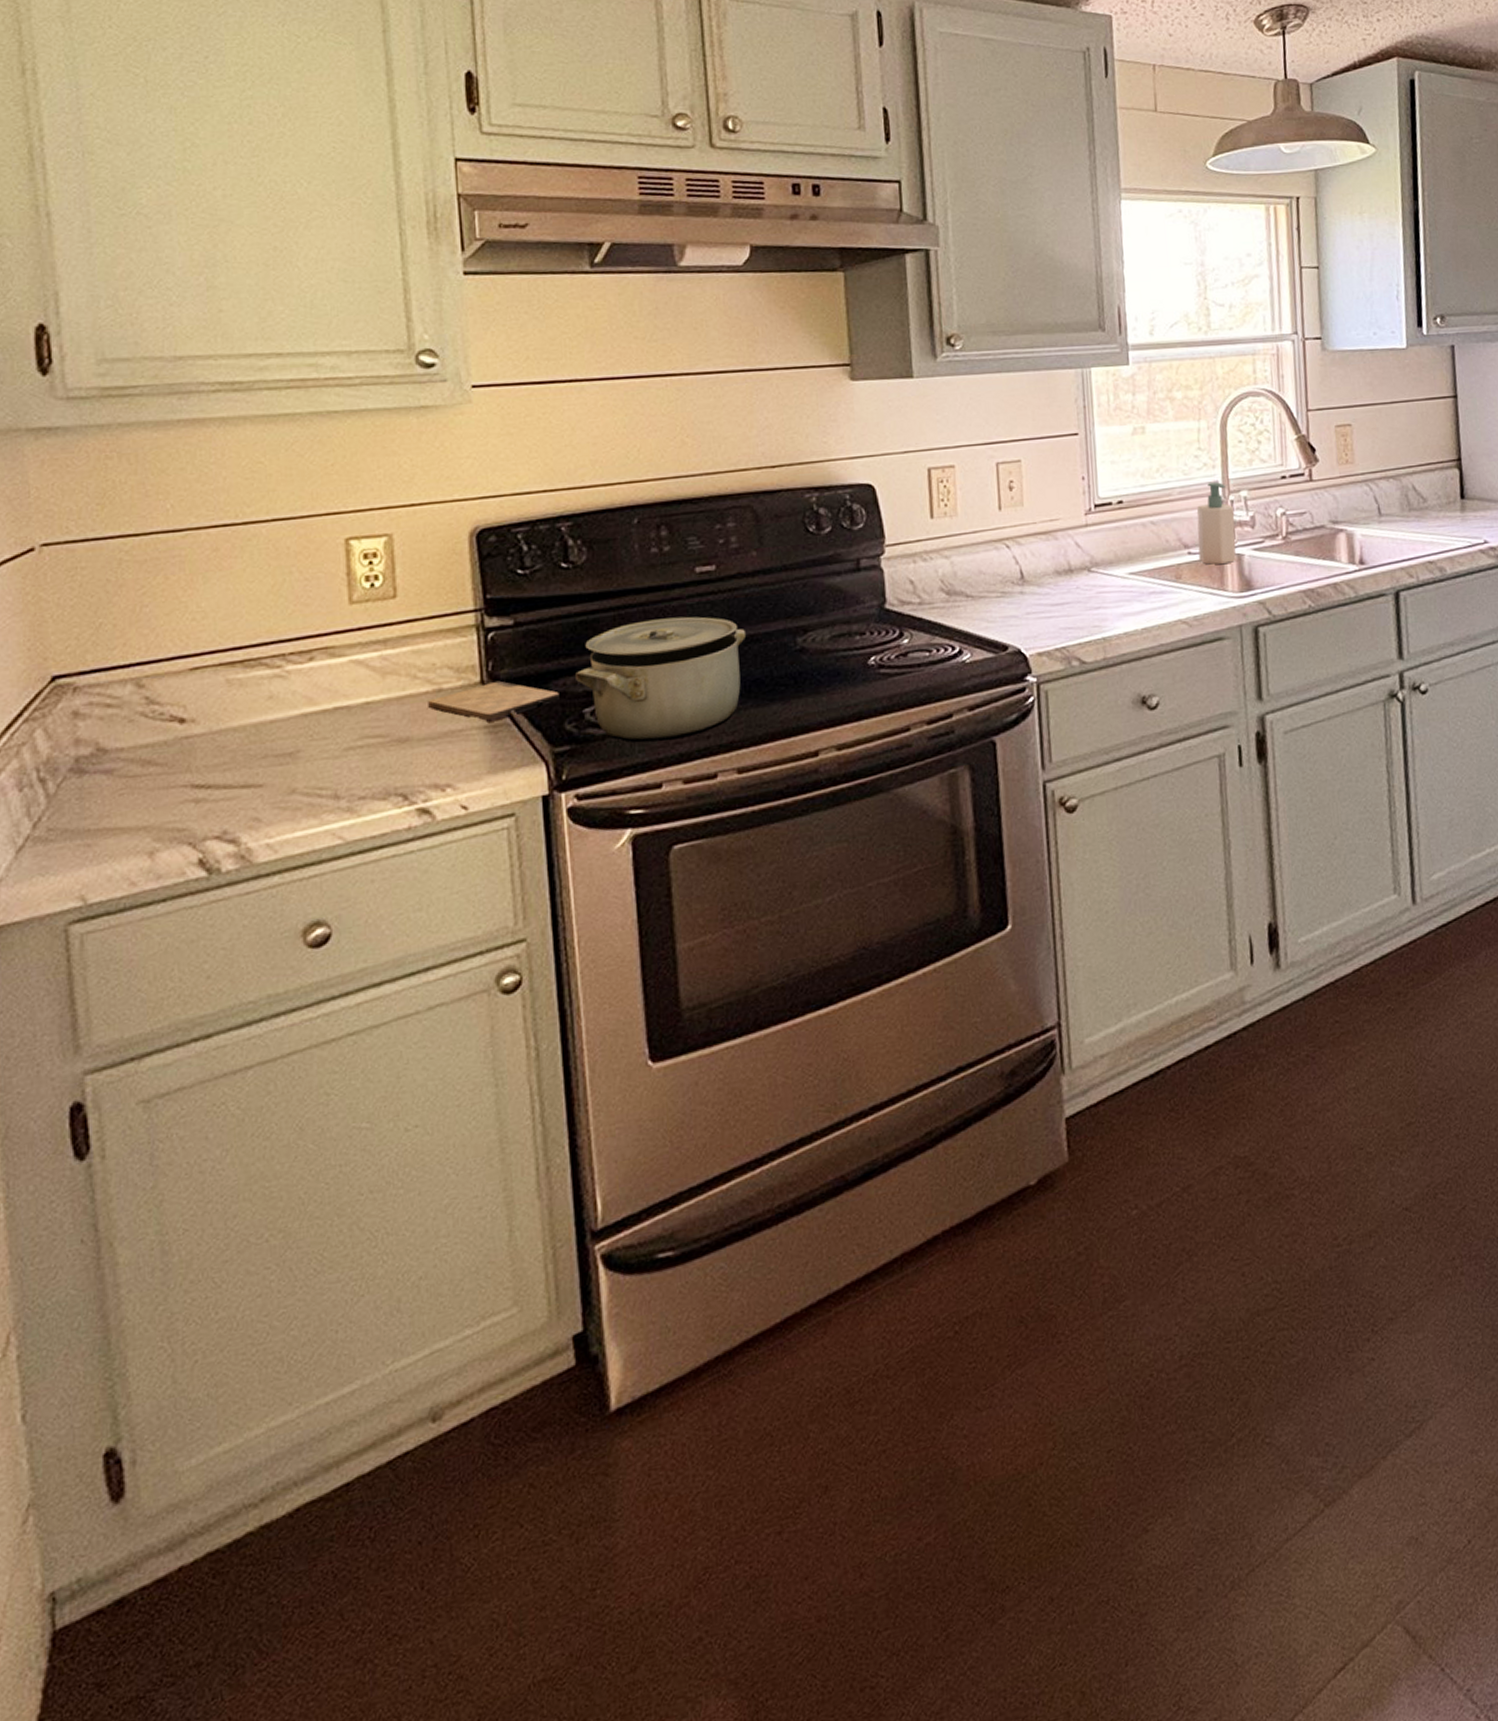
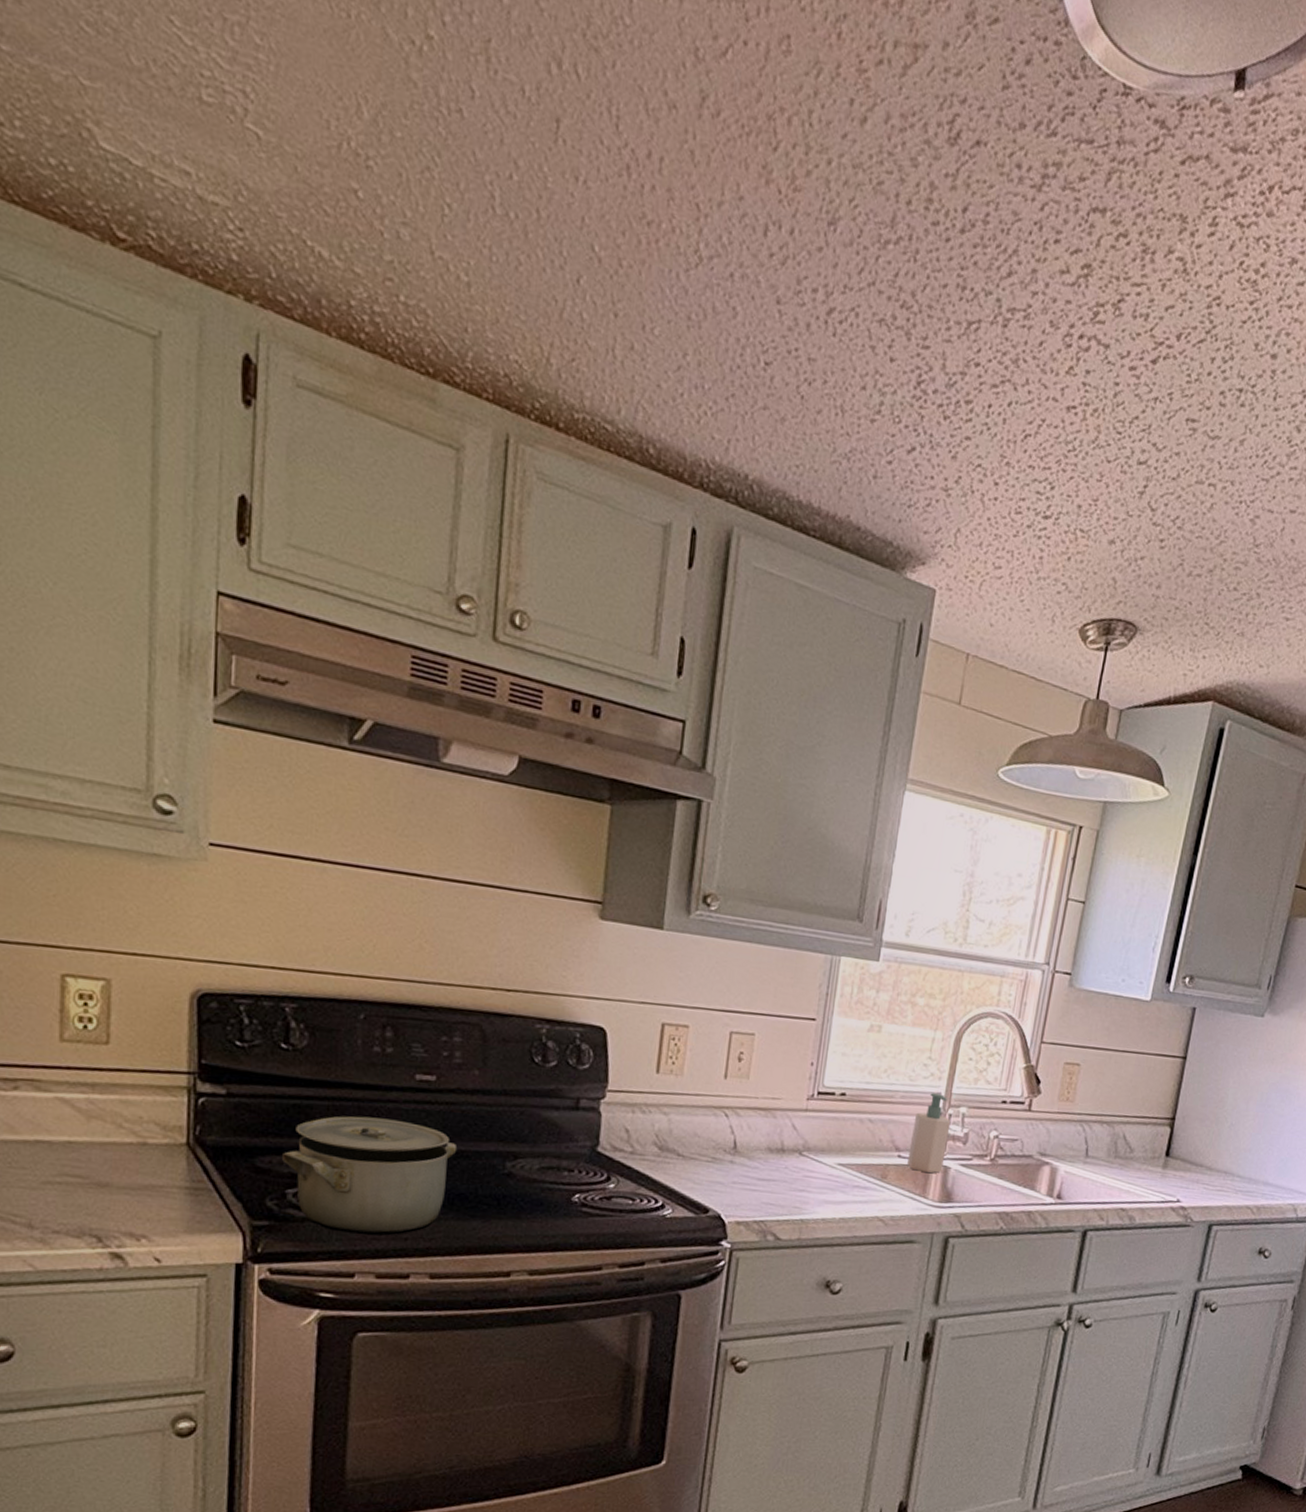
cutting board: present [428,680,560,722] -> none [131,1145,264,1184]

